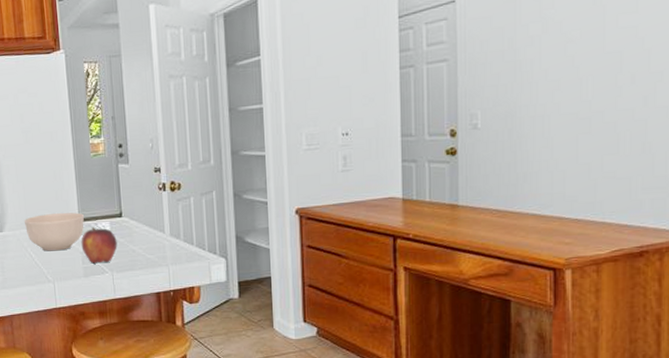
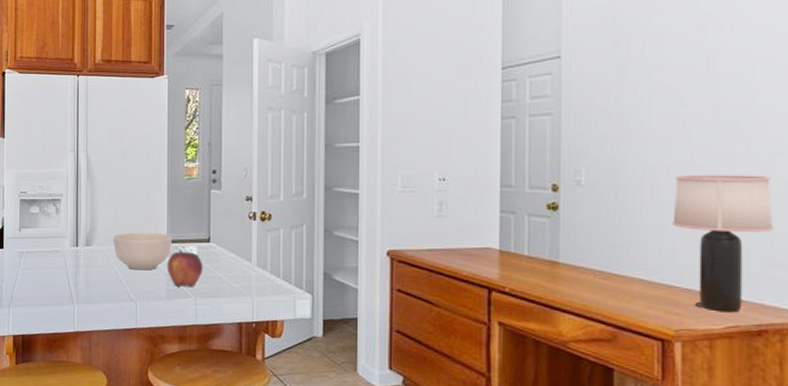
table lamp: none [563,104,655,238] -> present [672,174,774,313]

